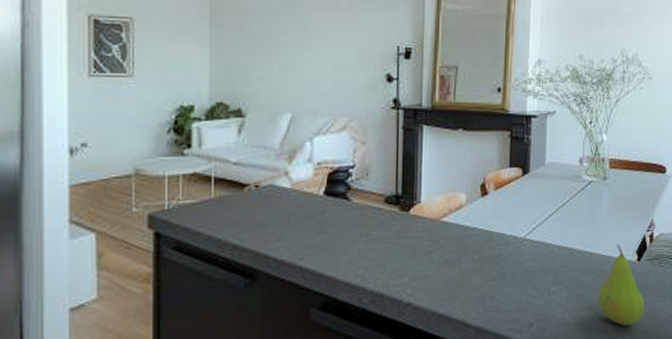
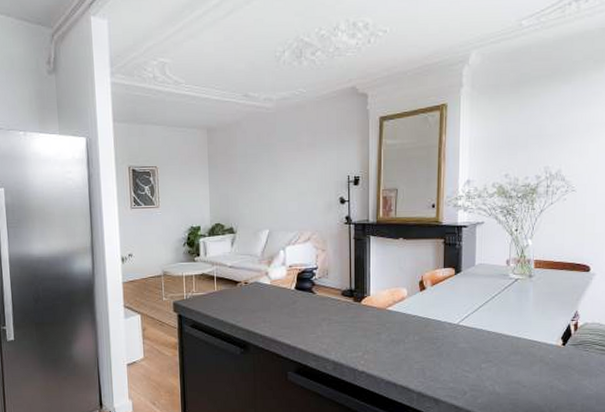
fruit: present [598,244,644,326] -> none [526,331,569,399]

